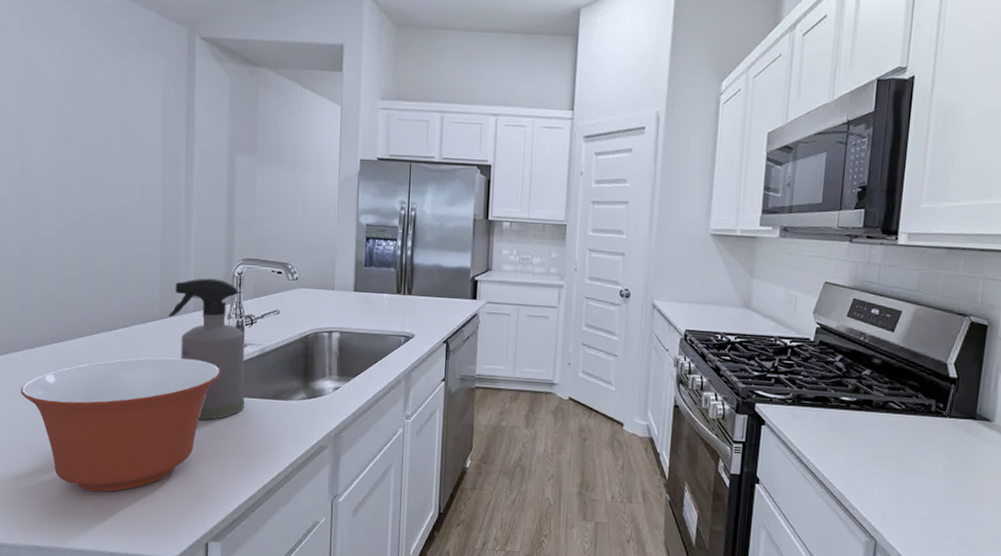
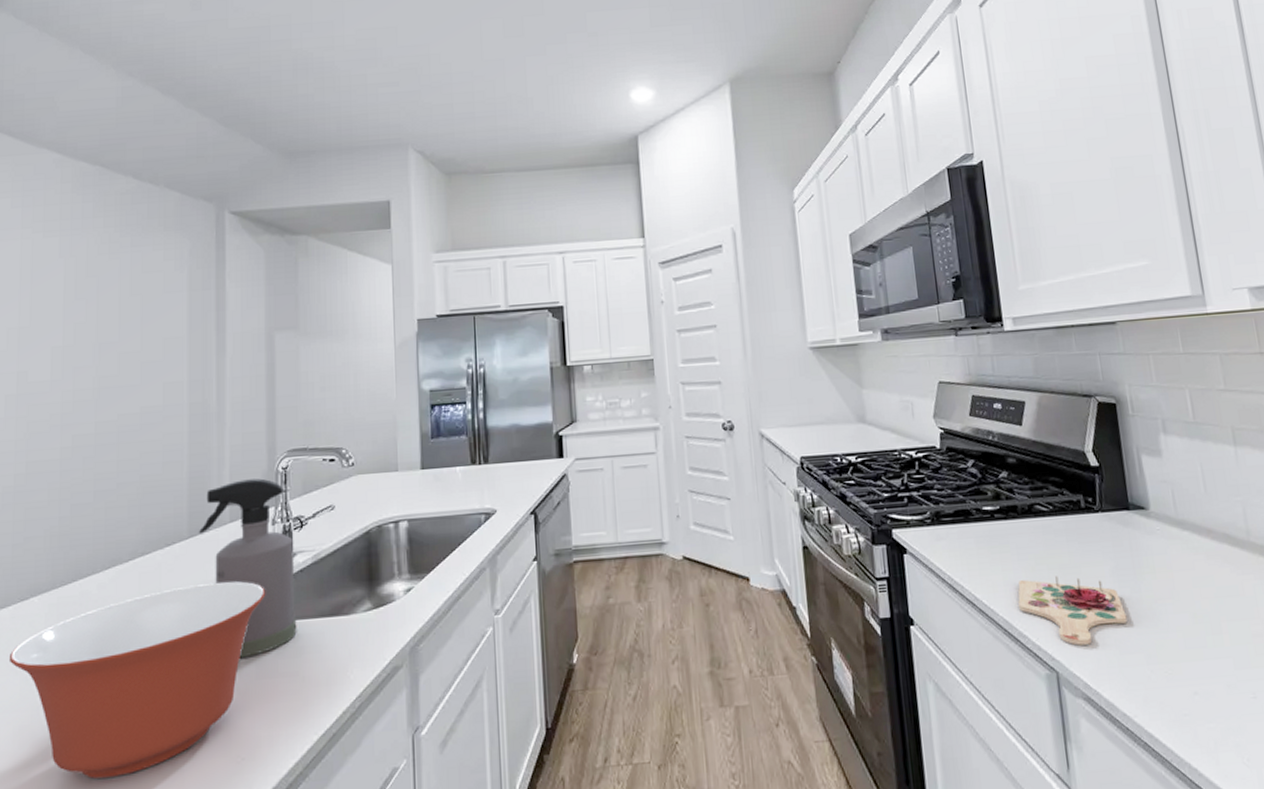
cutting board: none [854,463,949,524] -> present [1018,576,1127,646]

